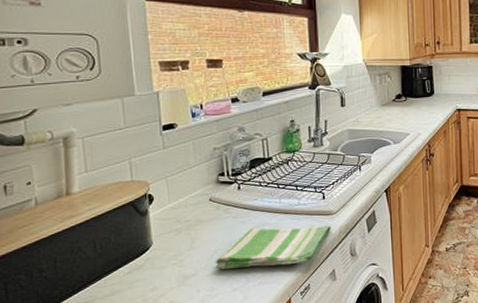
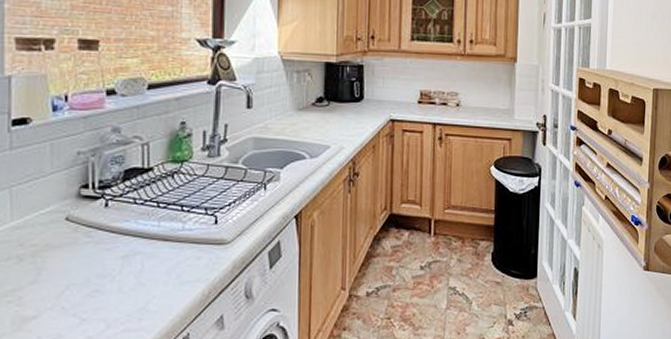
dish towel: present [215,225,331,270] -> none [65,258,222,311]

